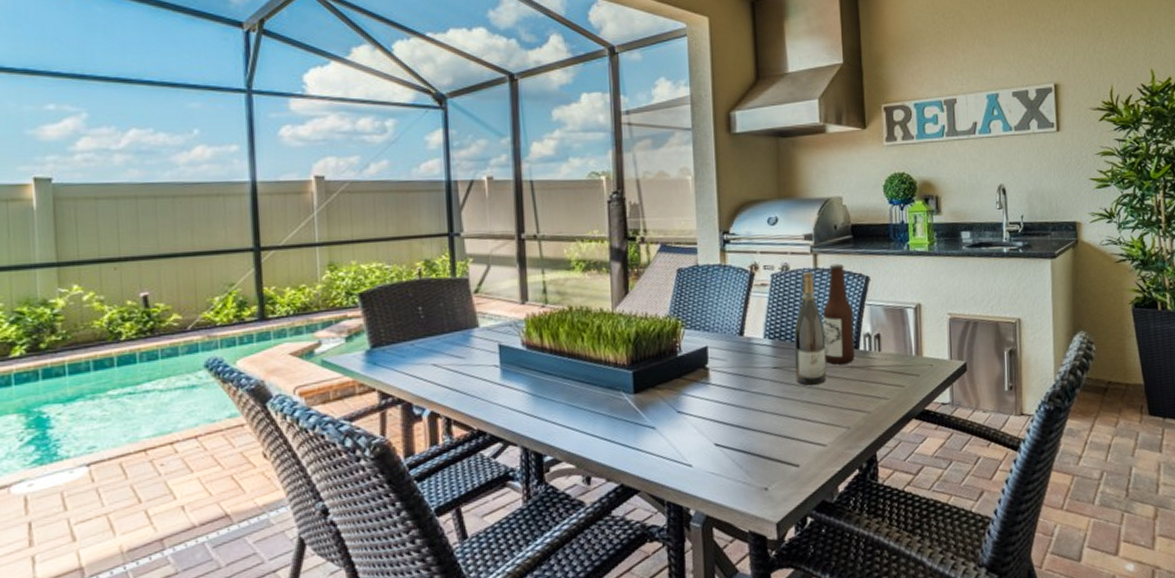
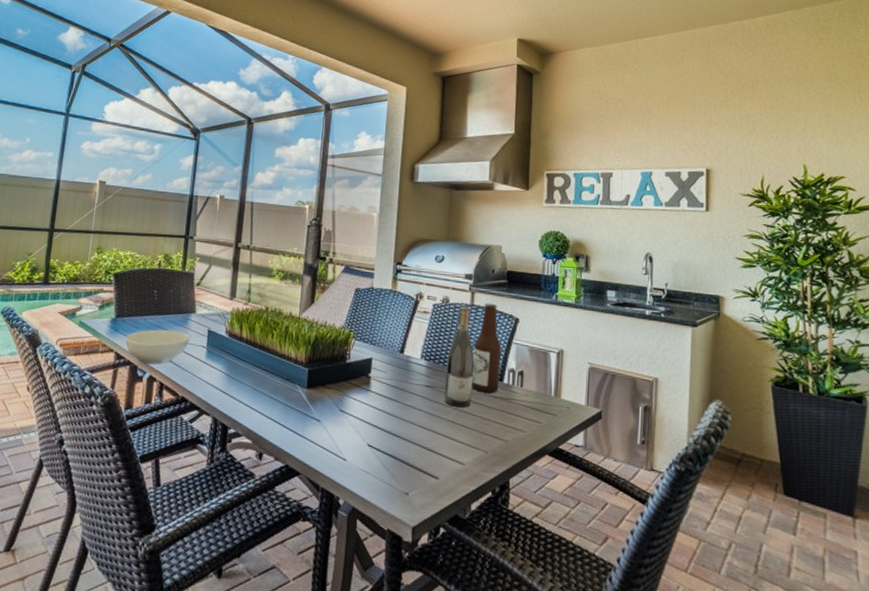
bowl: none [389,352,477,399] -> present [125,329,191,364]

